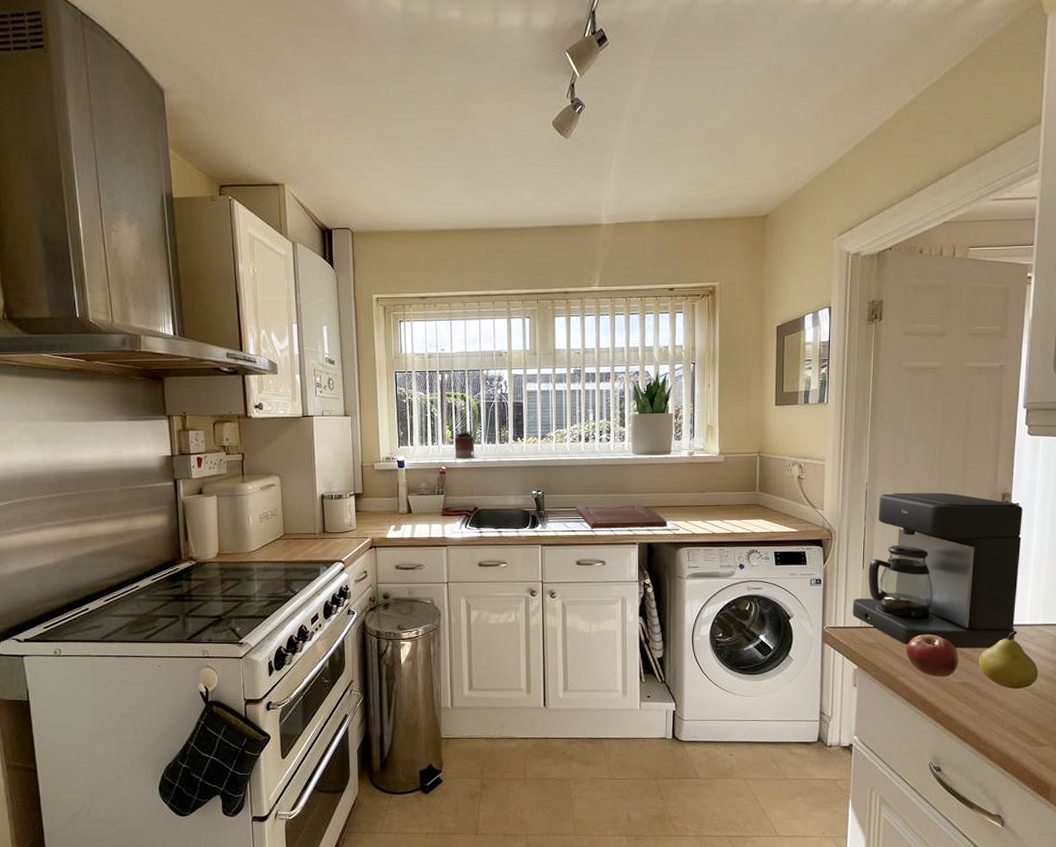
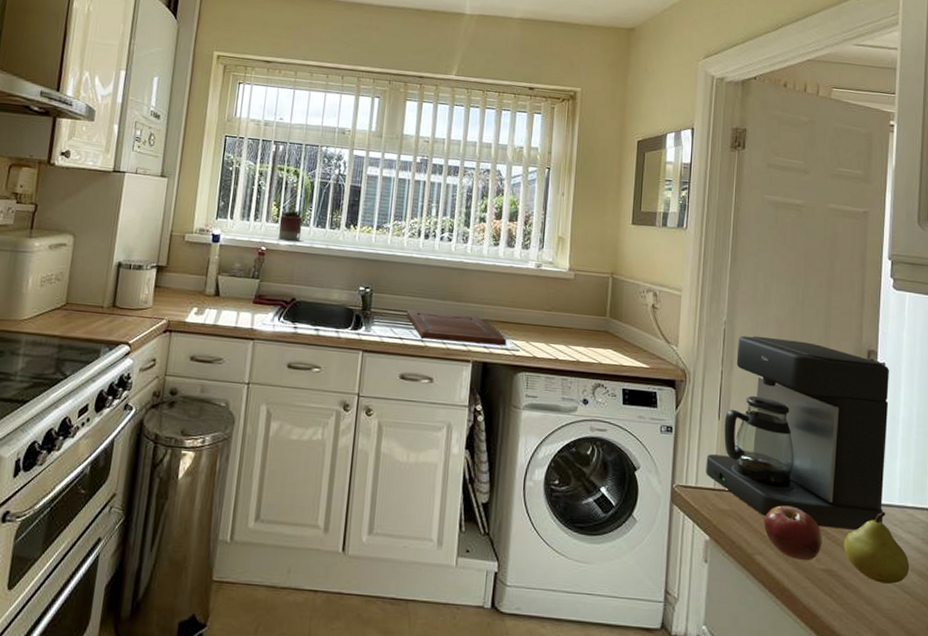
planter: present [630,371,674,456] -> none [474,172,526,265]

